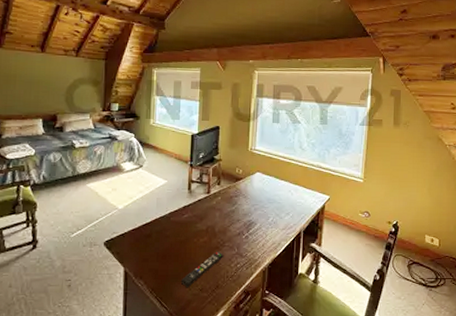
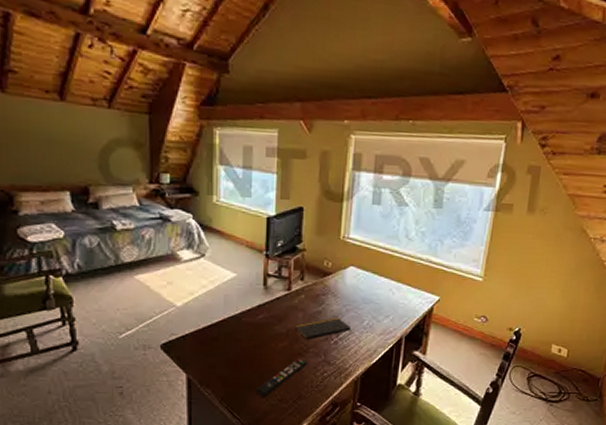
notepad: none [213,215,259,235] -> present [295,317,352,340]

